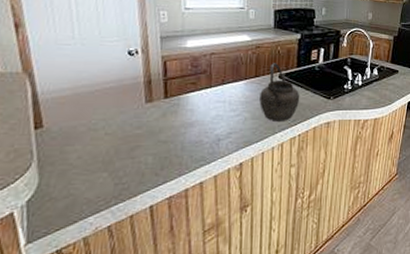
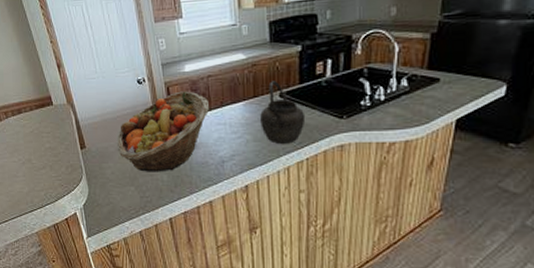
fruit basket: none [91,66,210,155] -> present [117,91,210,172]

